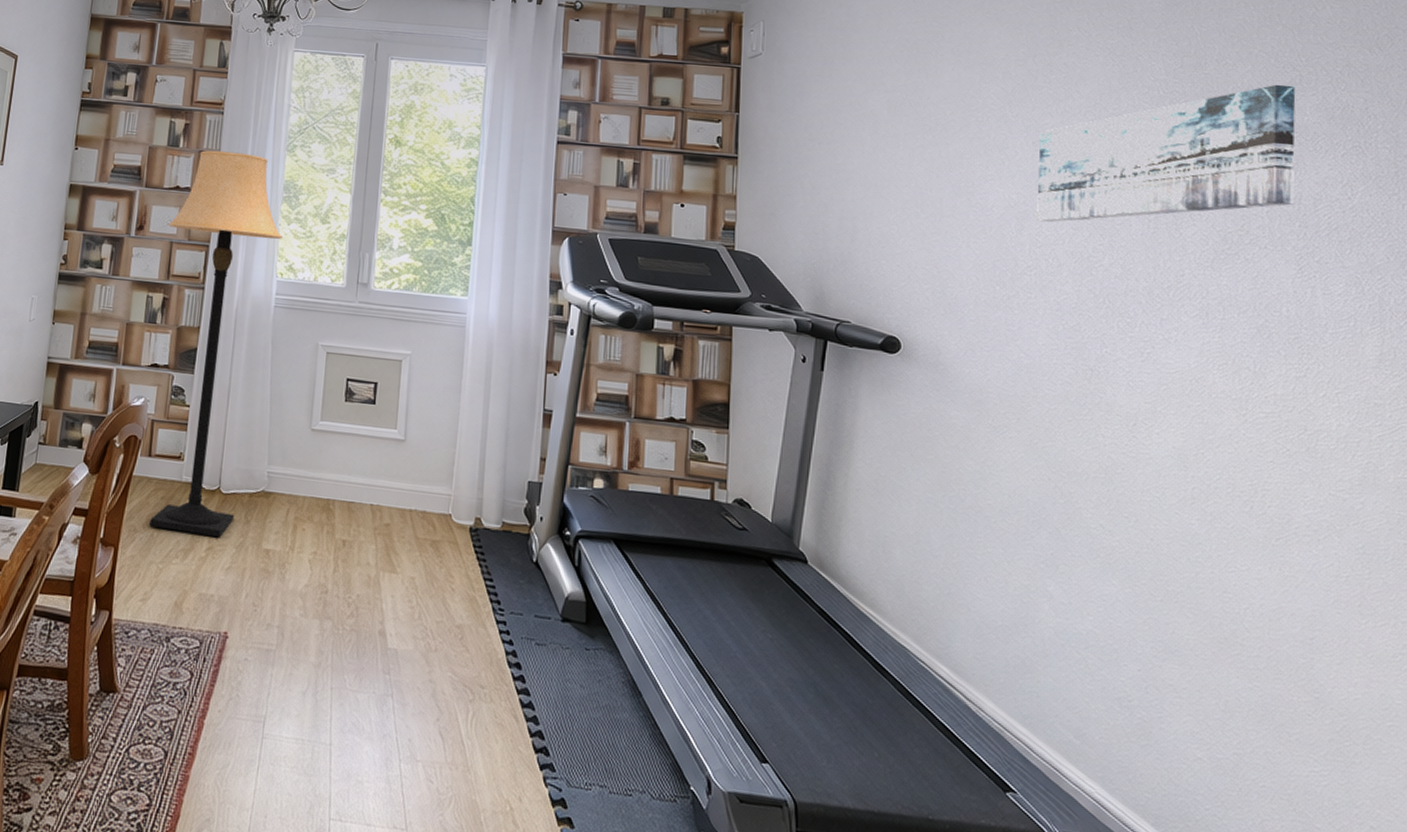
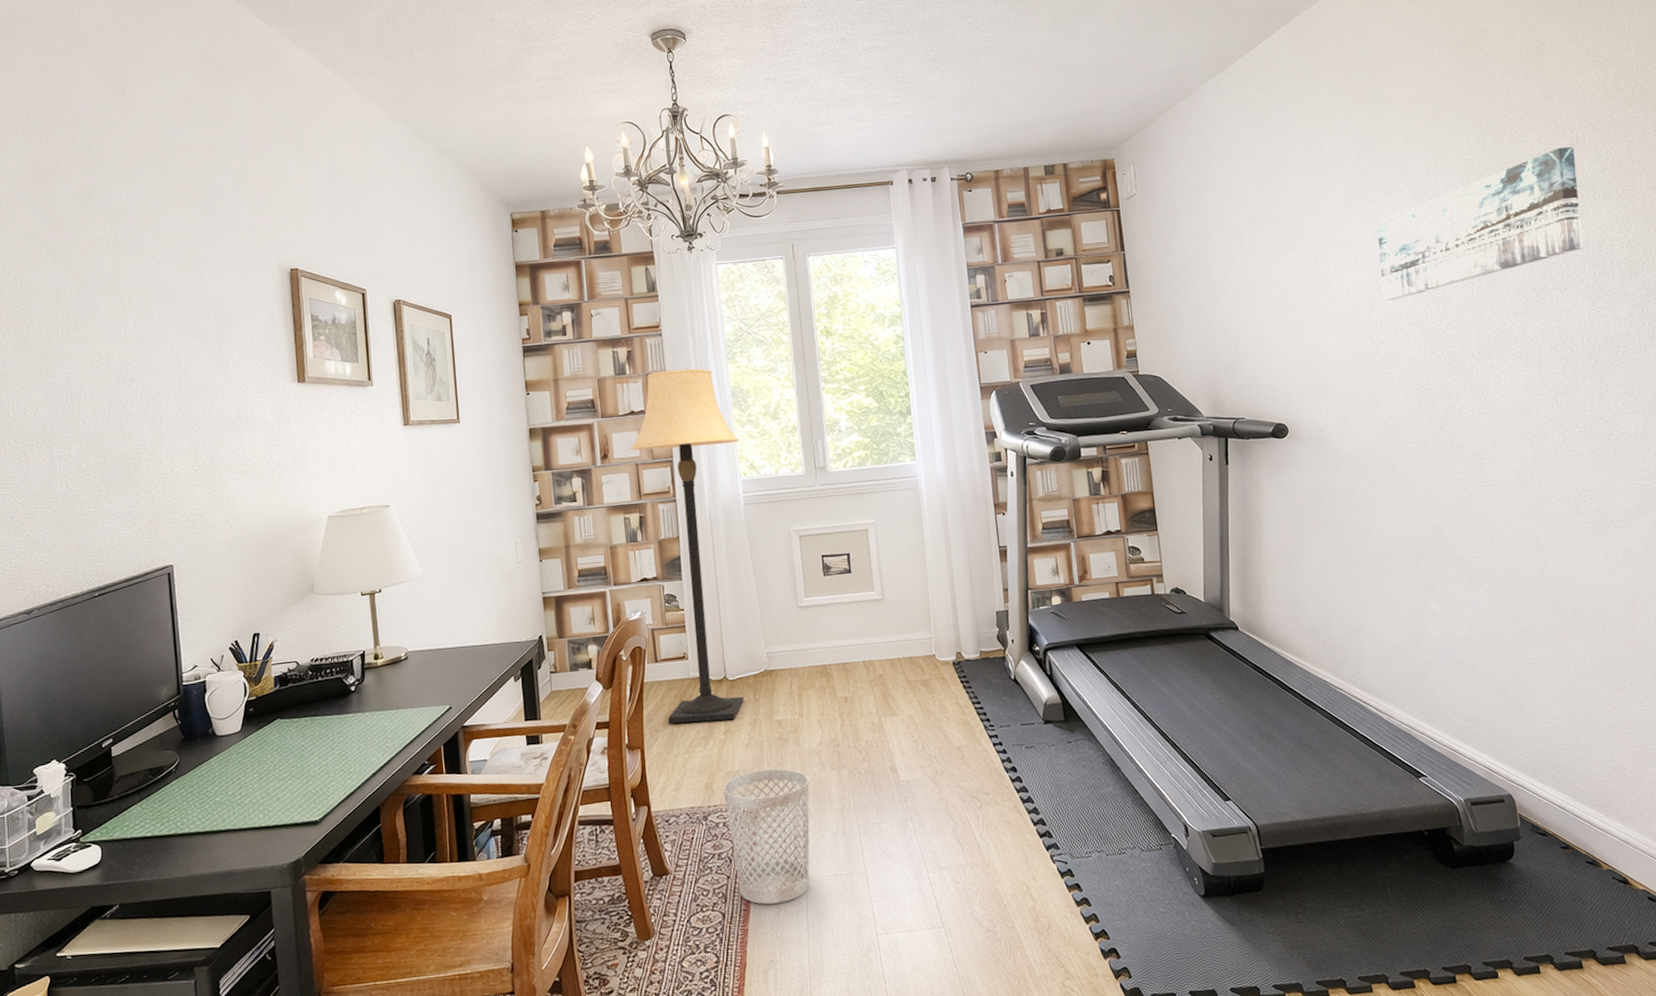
wastebasket: none [188,599,287,756] -> present [723,768,810,905]

